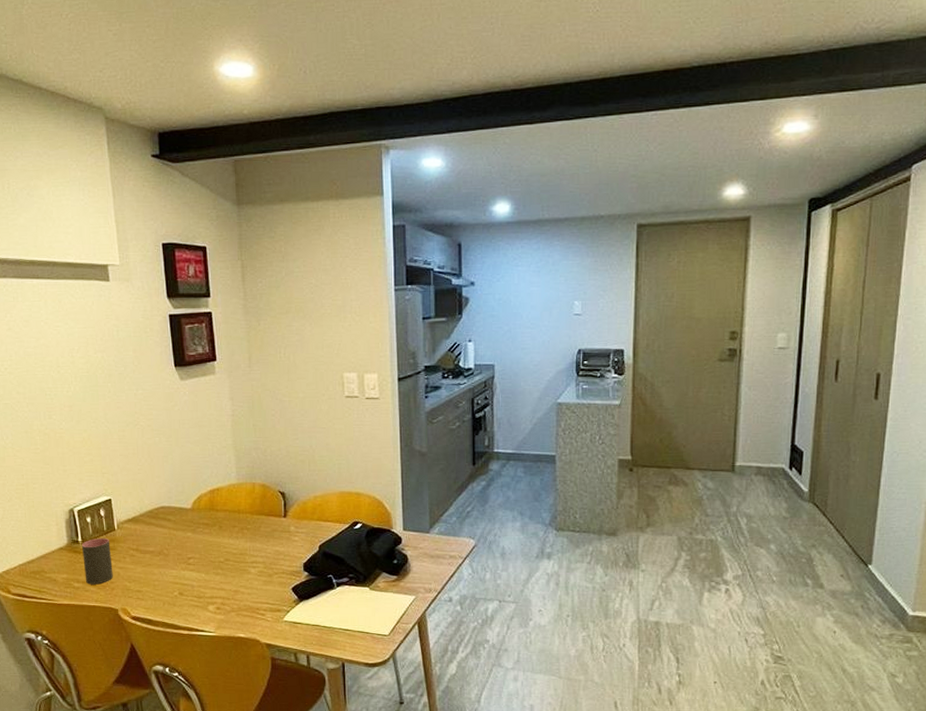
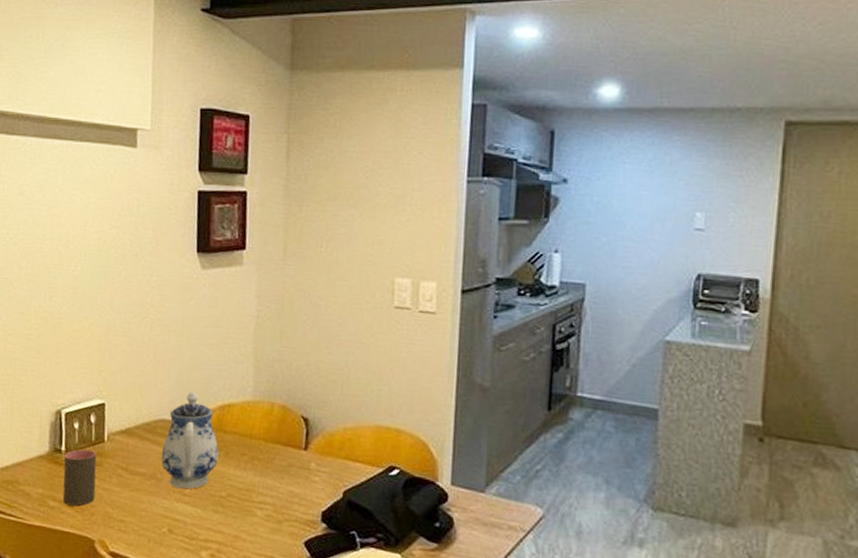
teapot: none [165,482,214,560] -> present [161,392,219,489]

